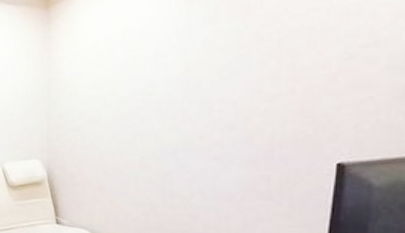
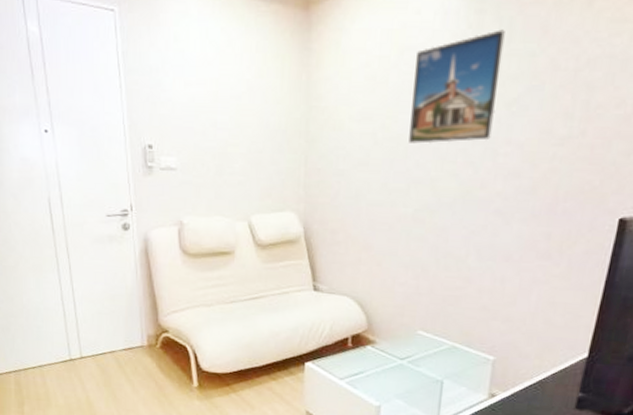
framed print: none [133,13,211,104] -> present [409,29,505,144]

